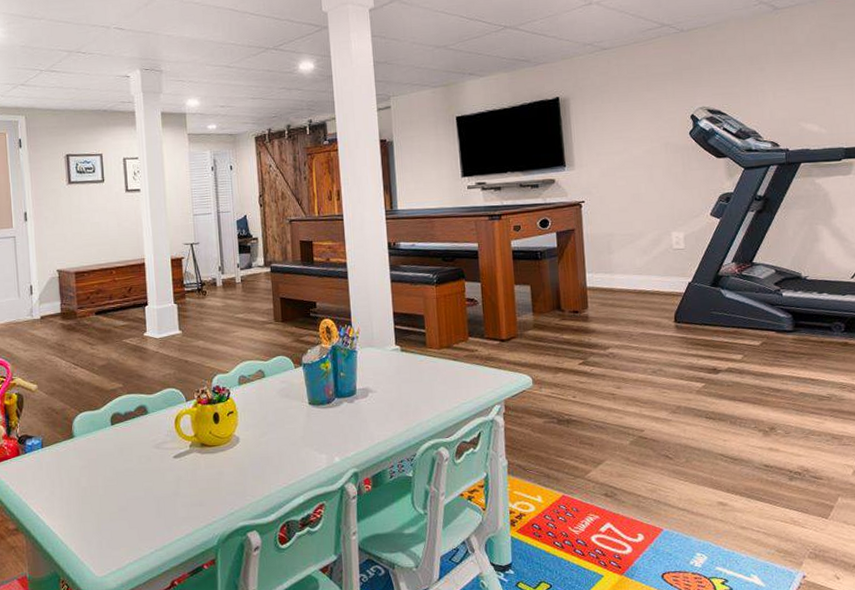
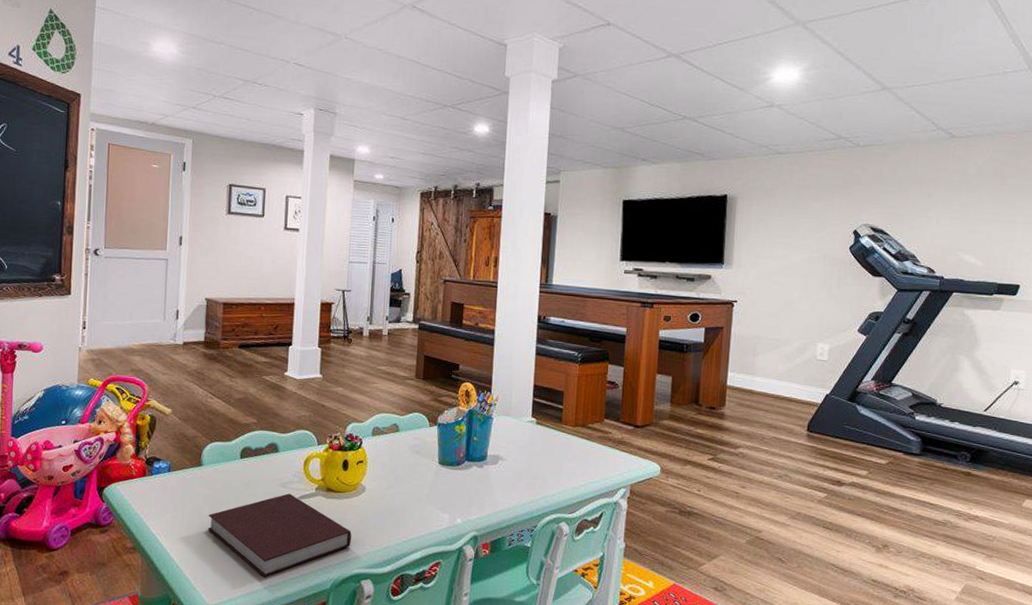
notebook: none [86,454,232,542] -> present [207,493,351,577]

